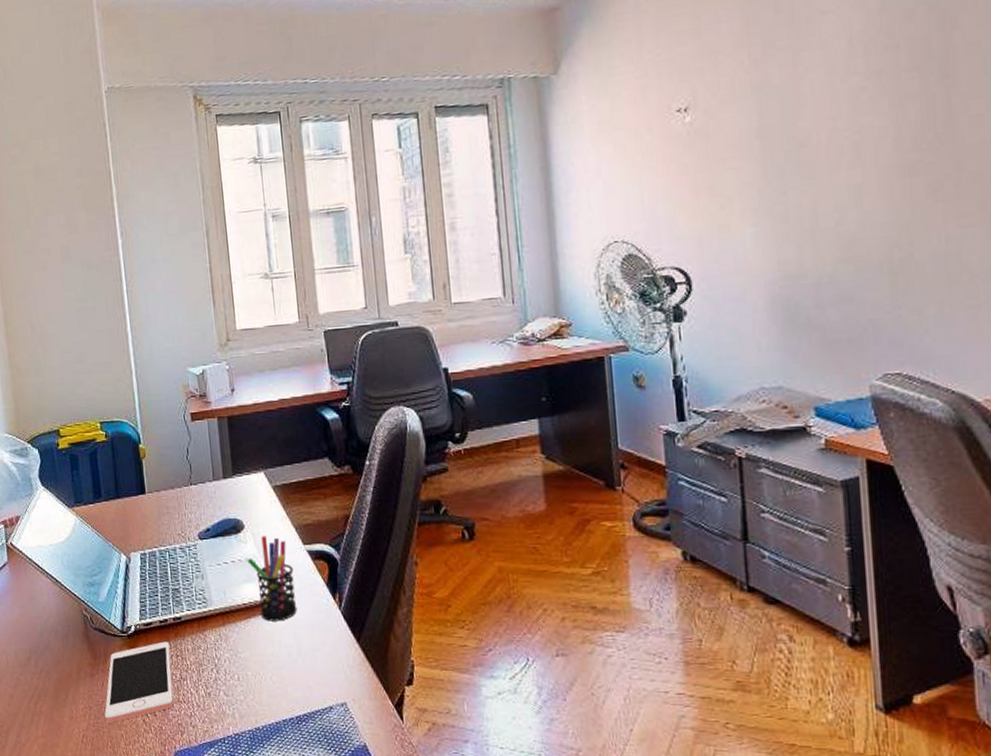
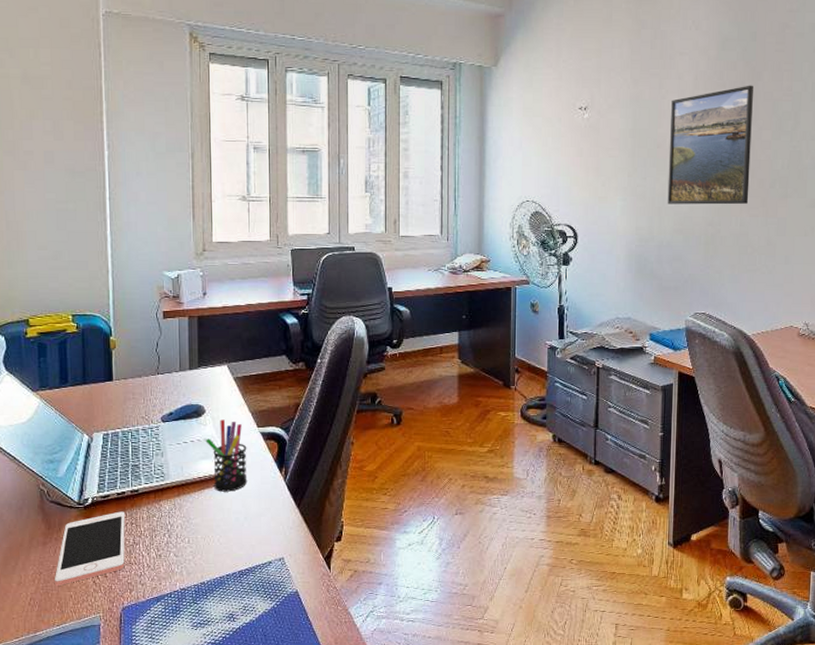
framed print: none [815,37,957,224] -> present [667,85,753,205]

